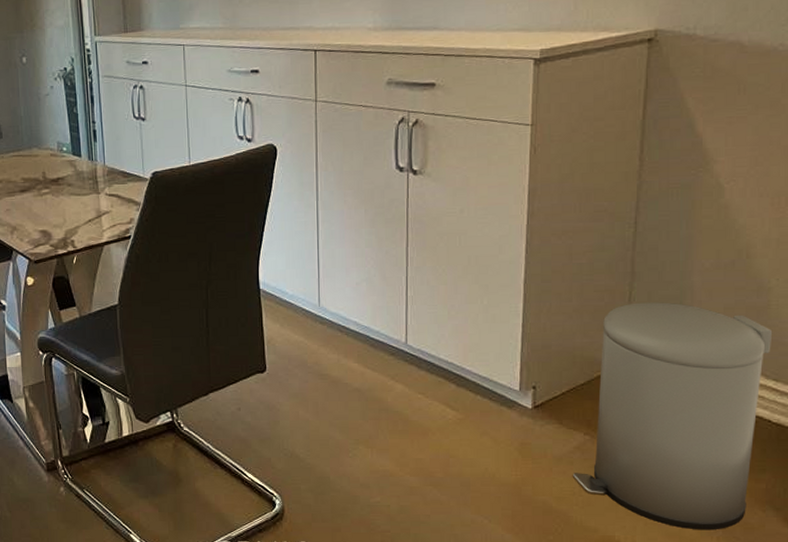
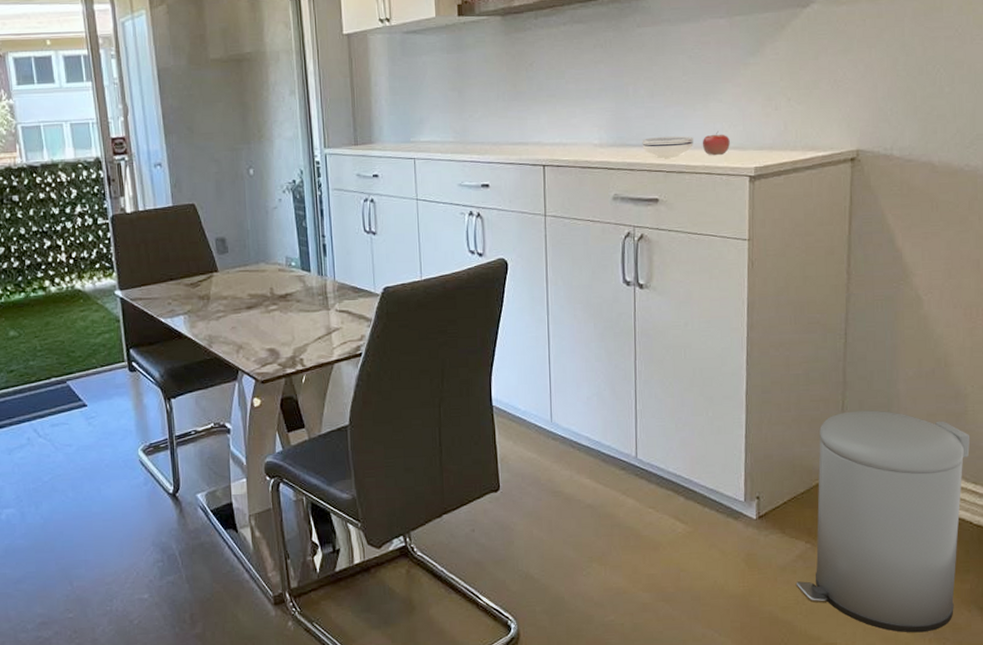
bowl: none [419,17,475,41] -> present [642,135,694,158]
fruit: none [483,11,514,39] -> present [702,130,730,156]

